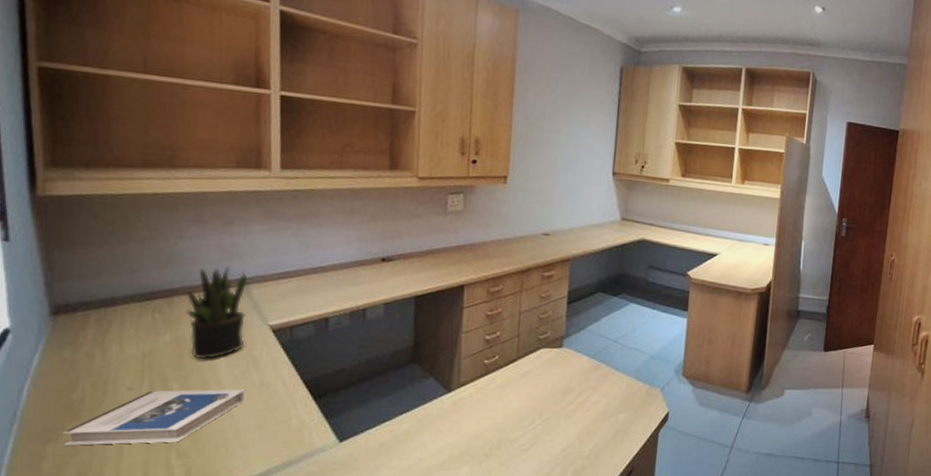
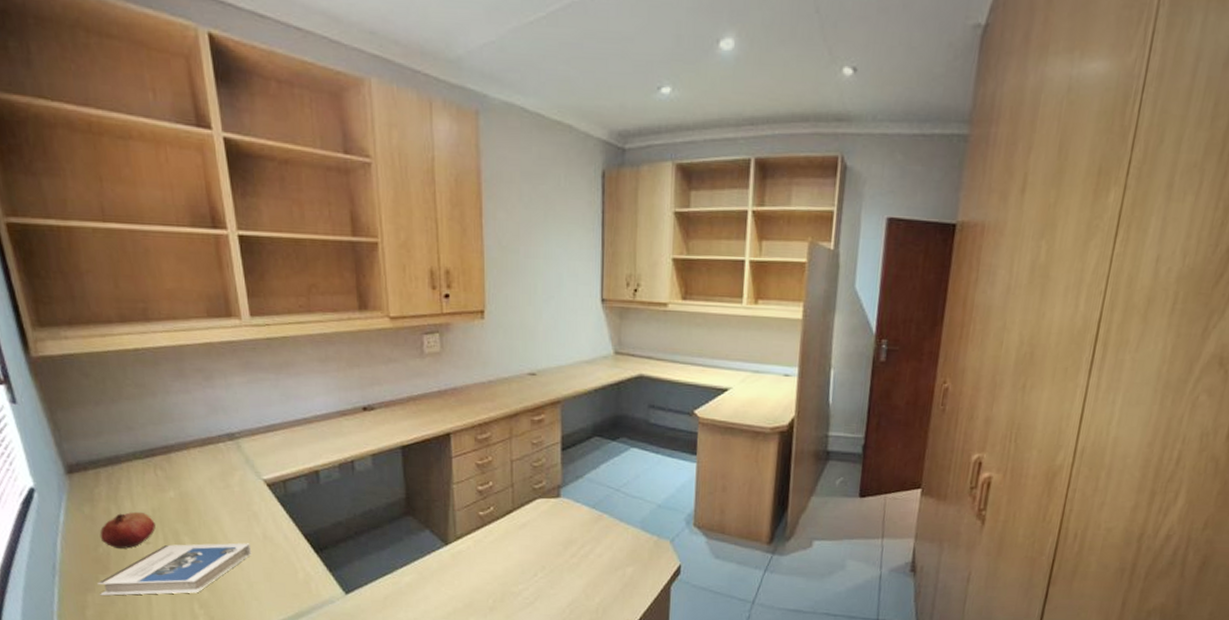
fruit: none [76,356,143,395] -> present [100,512,156,549]
potted plant: present [185,266,248,360] -> none [181,421,243,515]

